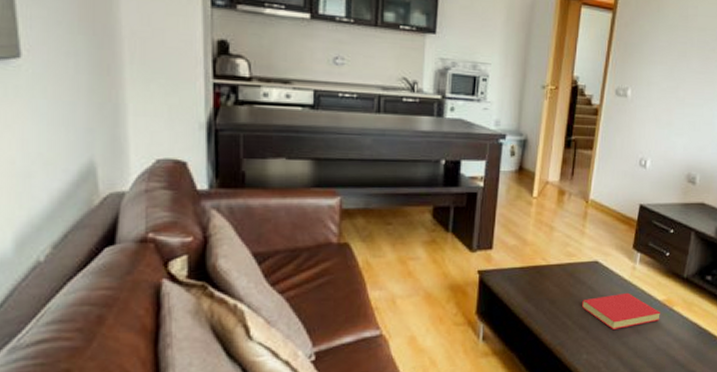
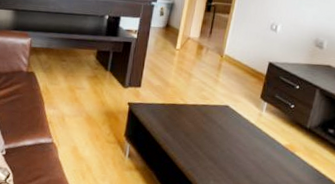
book: present [582,292,660,329] -> none [212,134,283,164]

